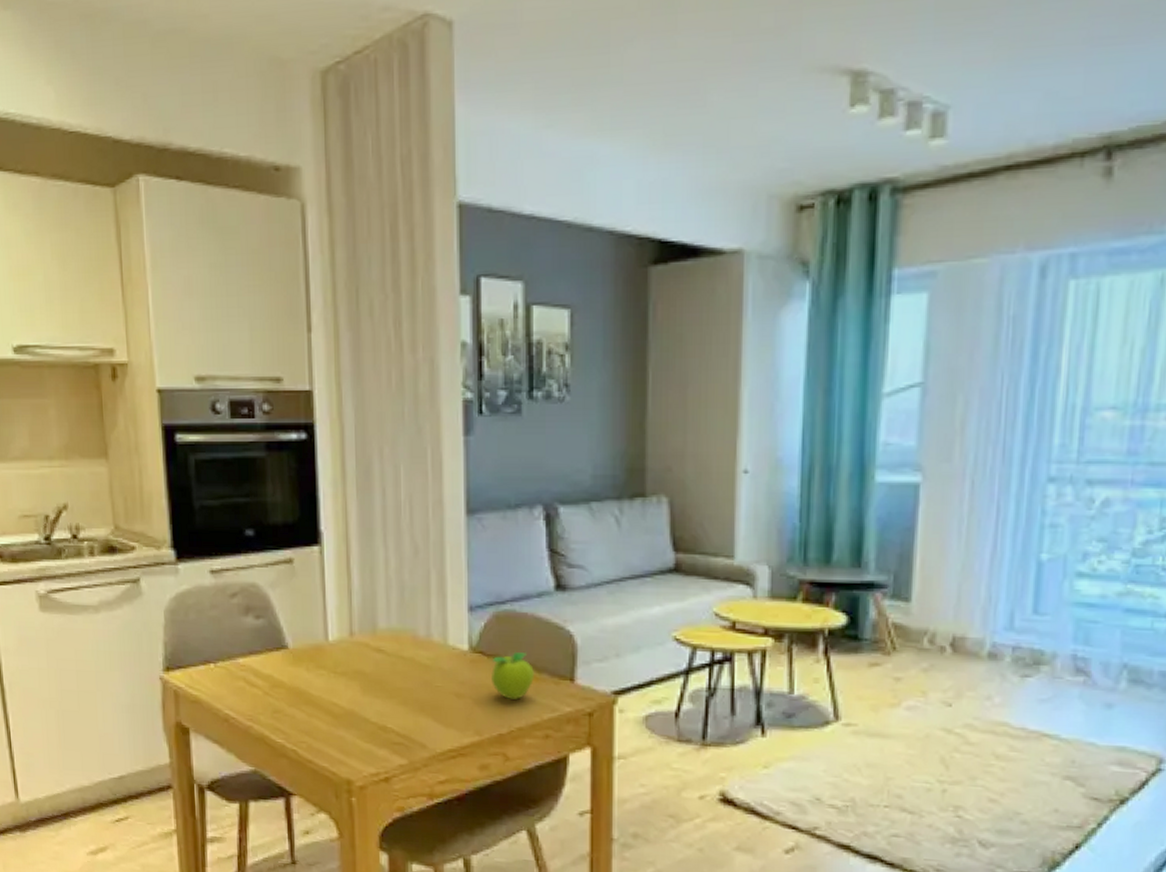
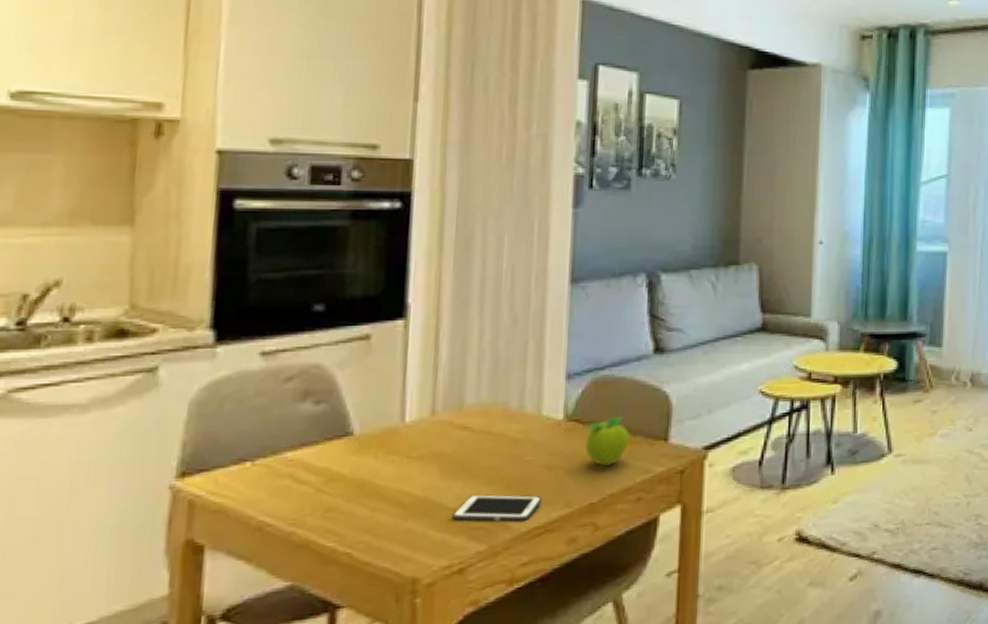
cell phone: none [375,713,453,743] -> present [452,494,542,522]

